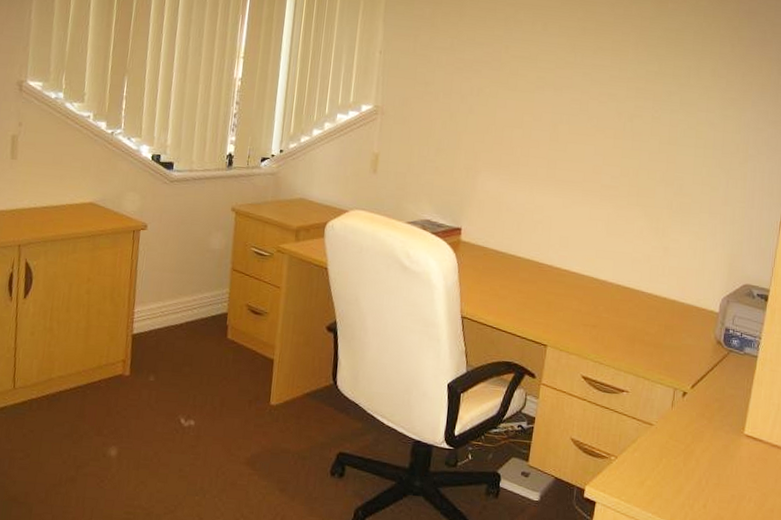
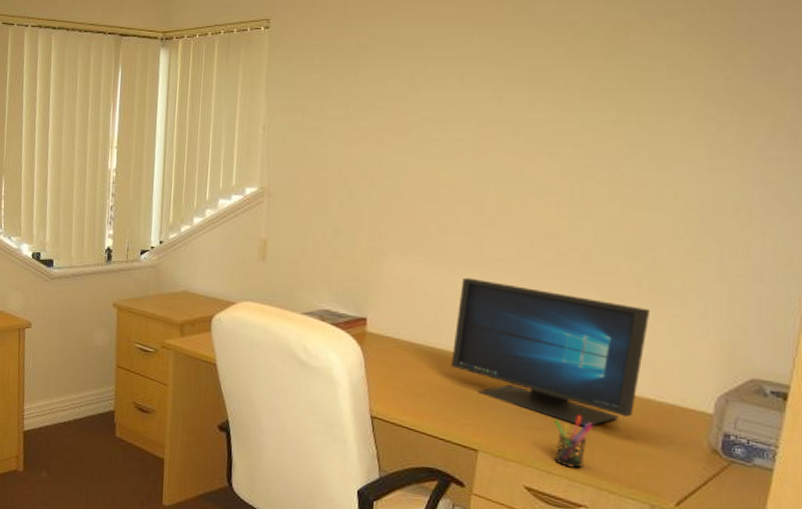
monitor: none [529,195,677,324] -> present [452,277,649,427]
pen holder: none [605,314,635,359] -> present [554,415,593,469]

